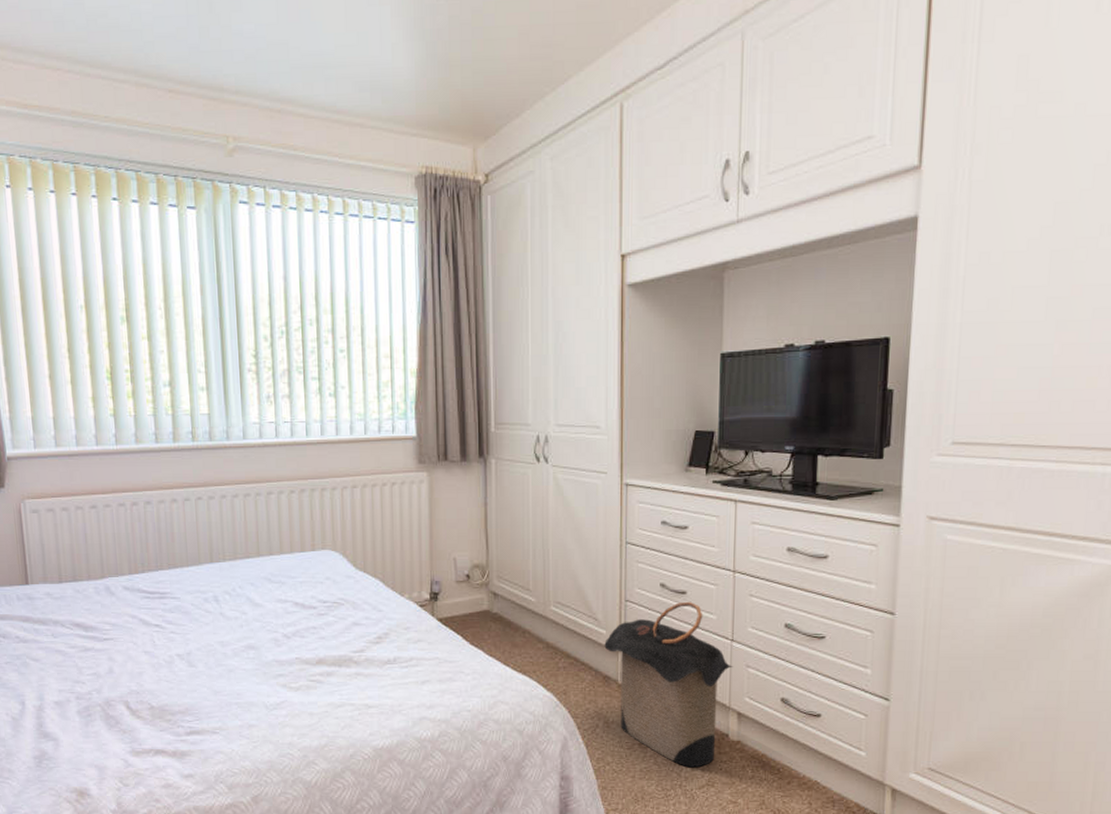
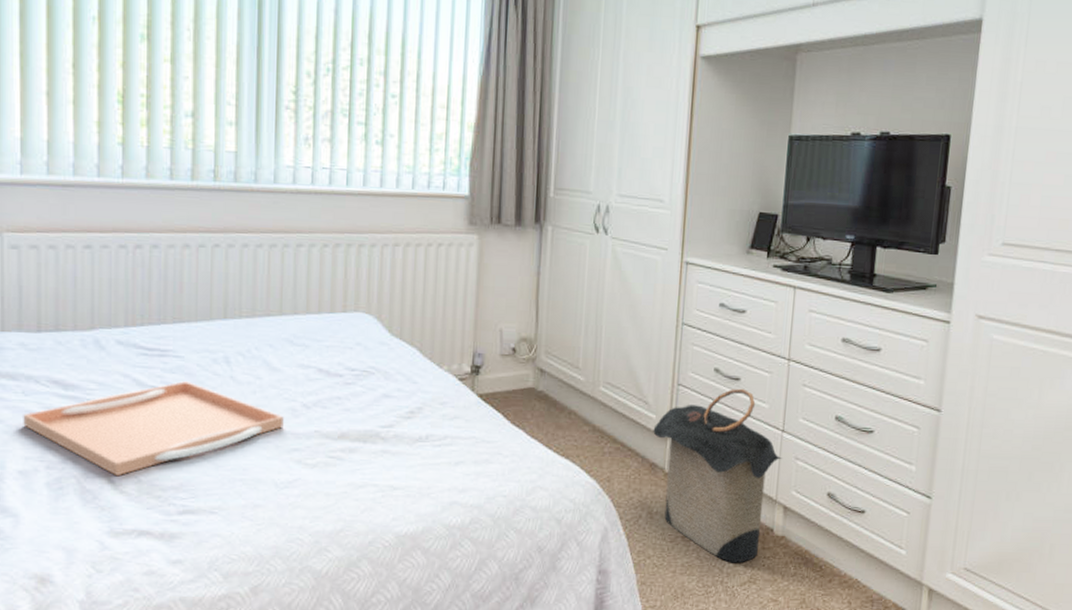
serving tray: none [54,619,269,704] -> present [23,381,284,477]

